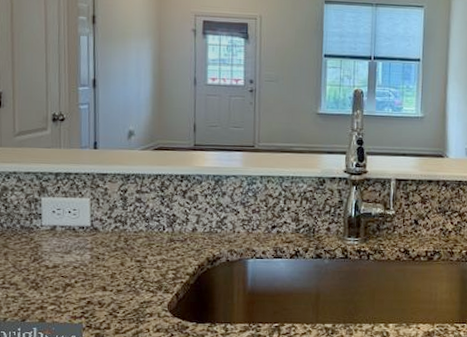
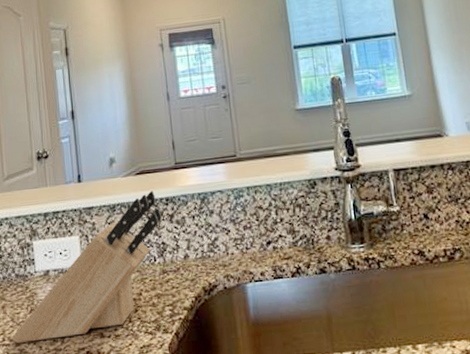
knife block: none [12,167,175,288] -> present [11,191,162,343]

